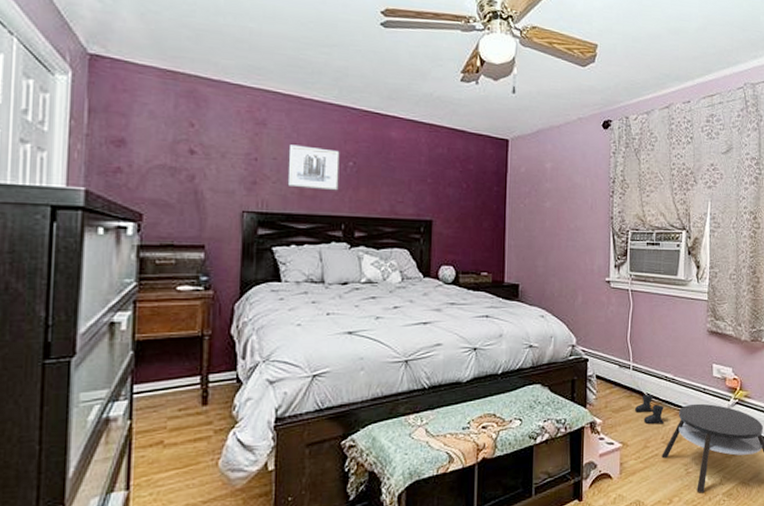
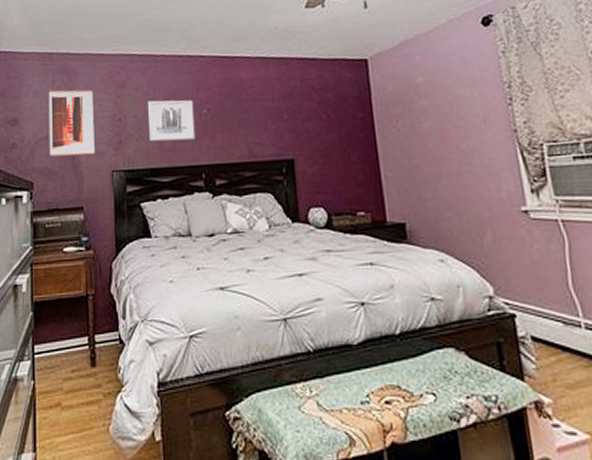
wall art: none [166,114,226,192] -> present [48,90,95,157]

